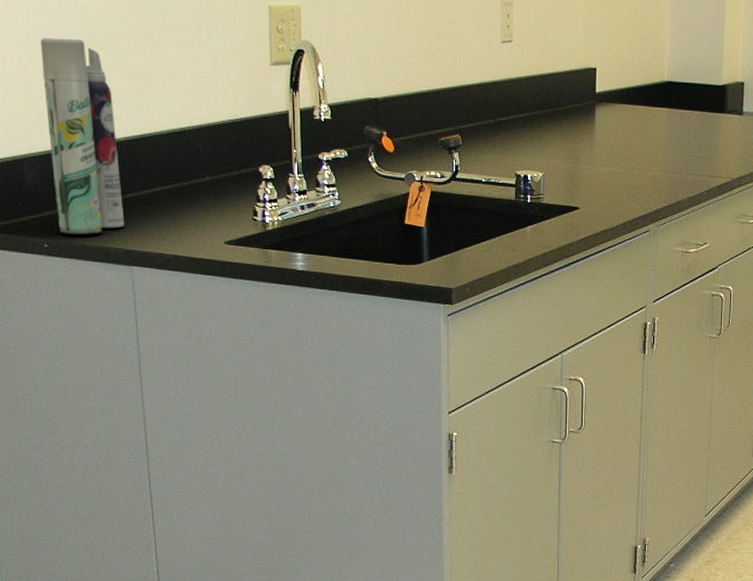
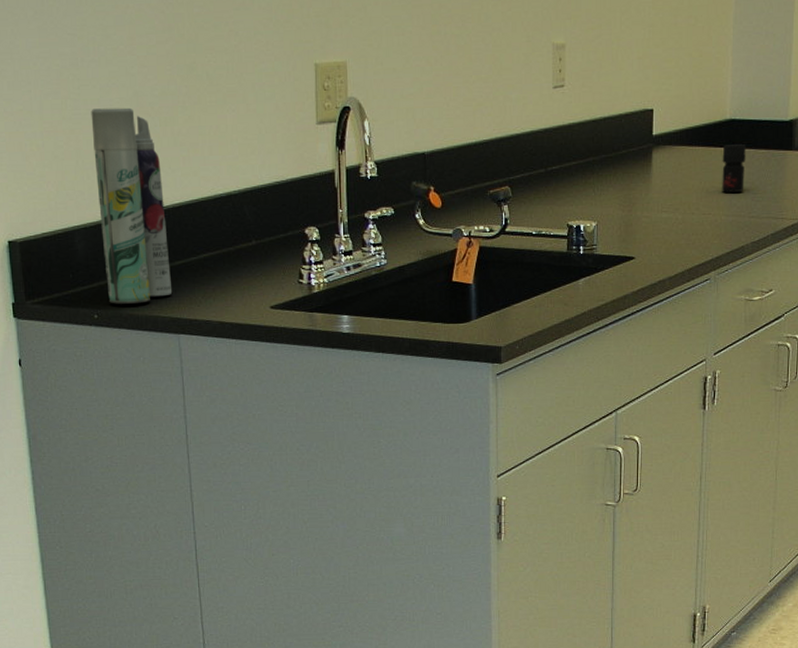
jar: none [660,105,682,150] -> present [722,144,746,193]

